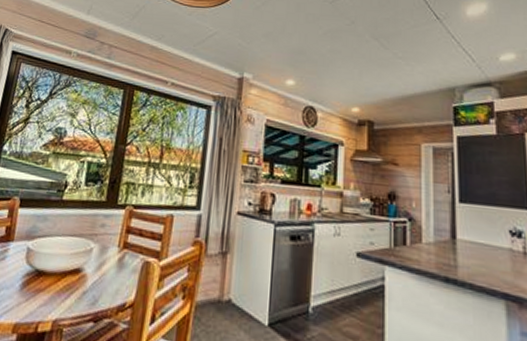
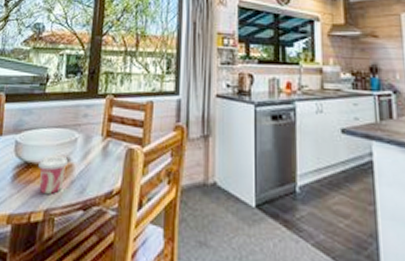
cup: none [49,265,82,304] -> present [38,155,69,194]

